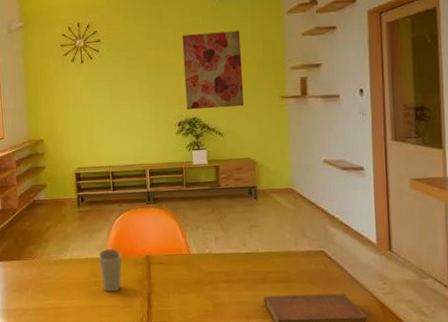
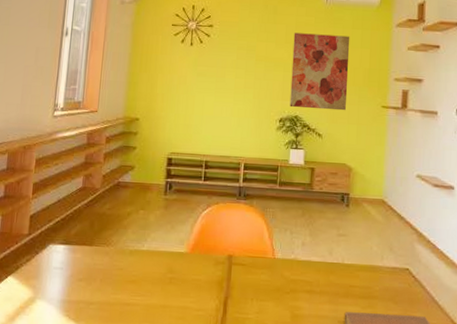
cup: present [98,249,122,292] -> none [177,243,203,292]

